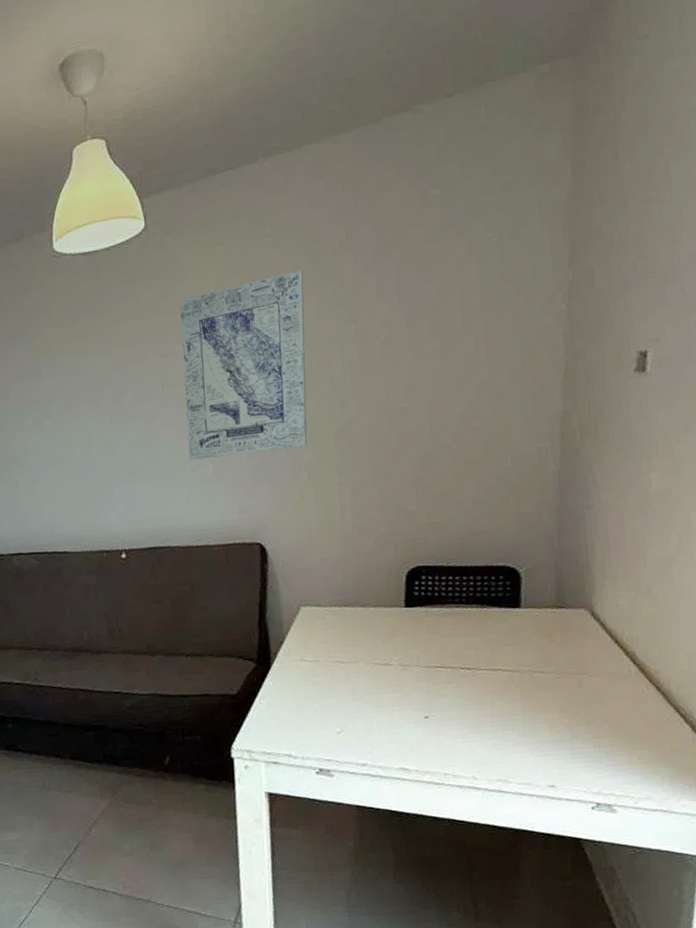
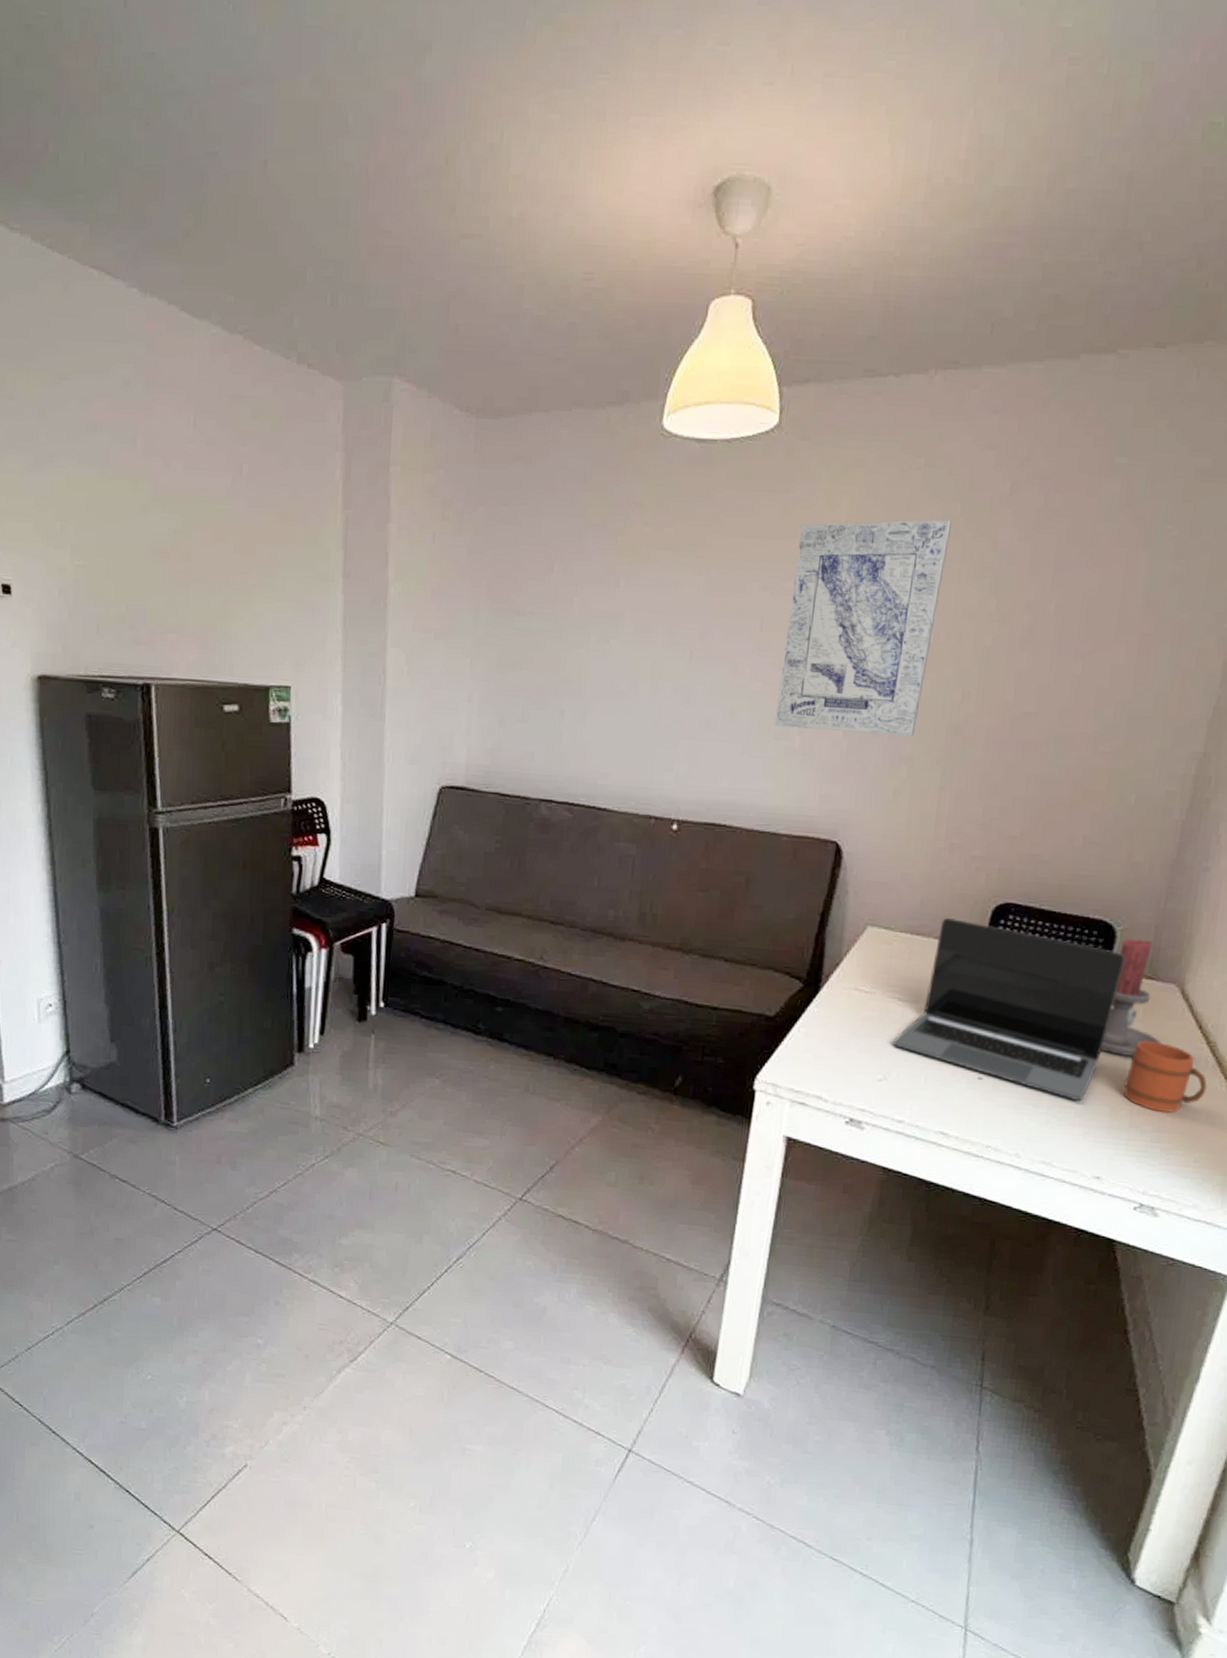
laptop: none [343,587,534,723] -> present [892,918,1126,1101]
candle holder: none [527,575,584,678] -> present [1100,938,1162,1056]
mug: none [557,660,635,720] -> present [1124,1041,1207,1113]

